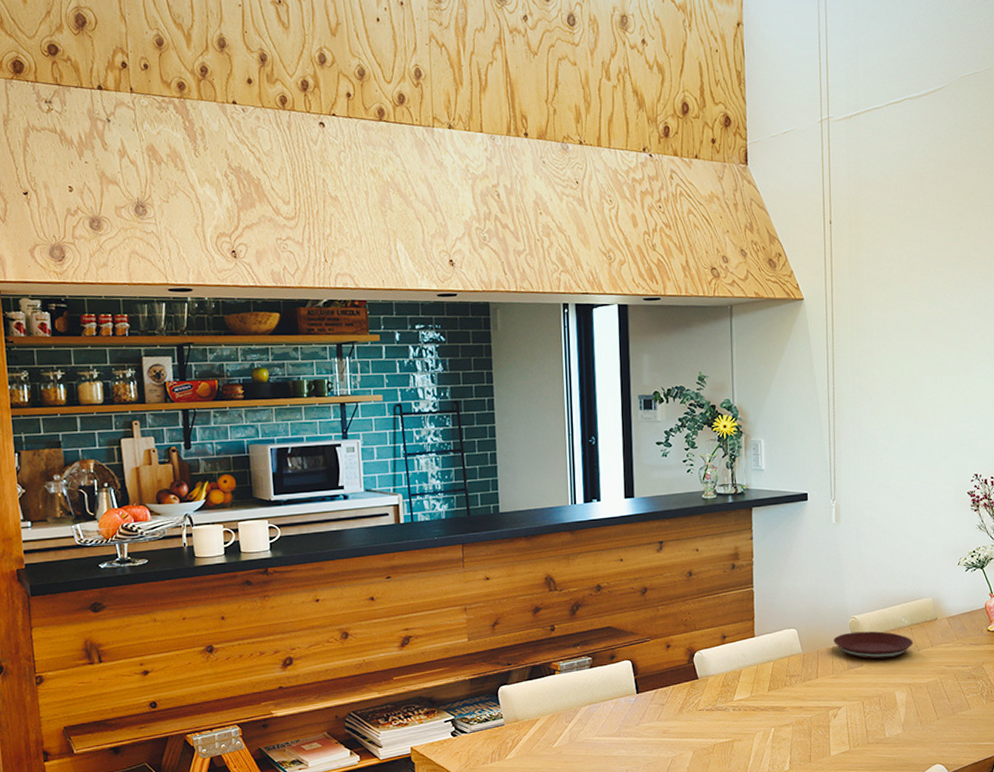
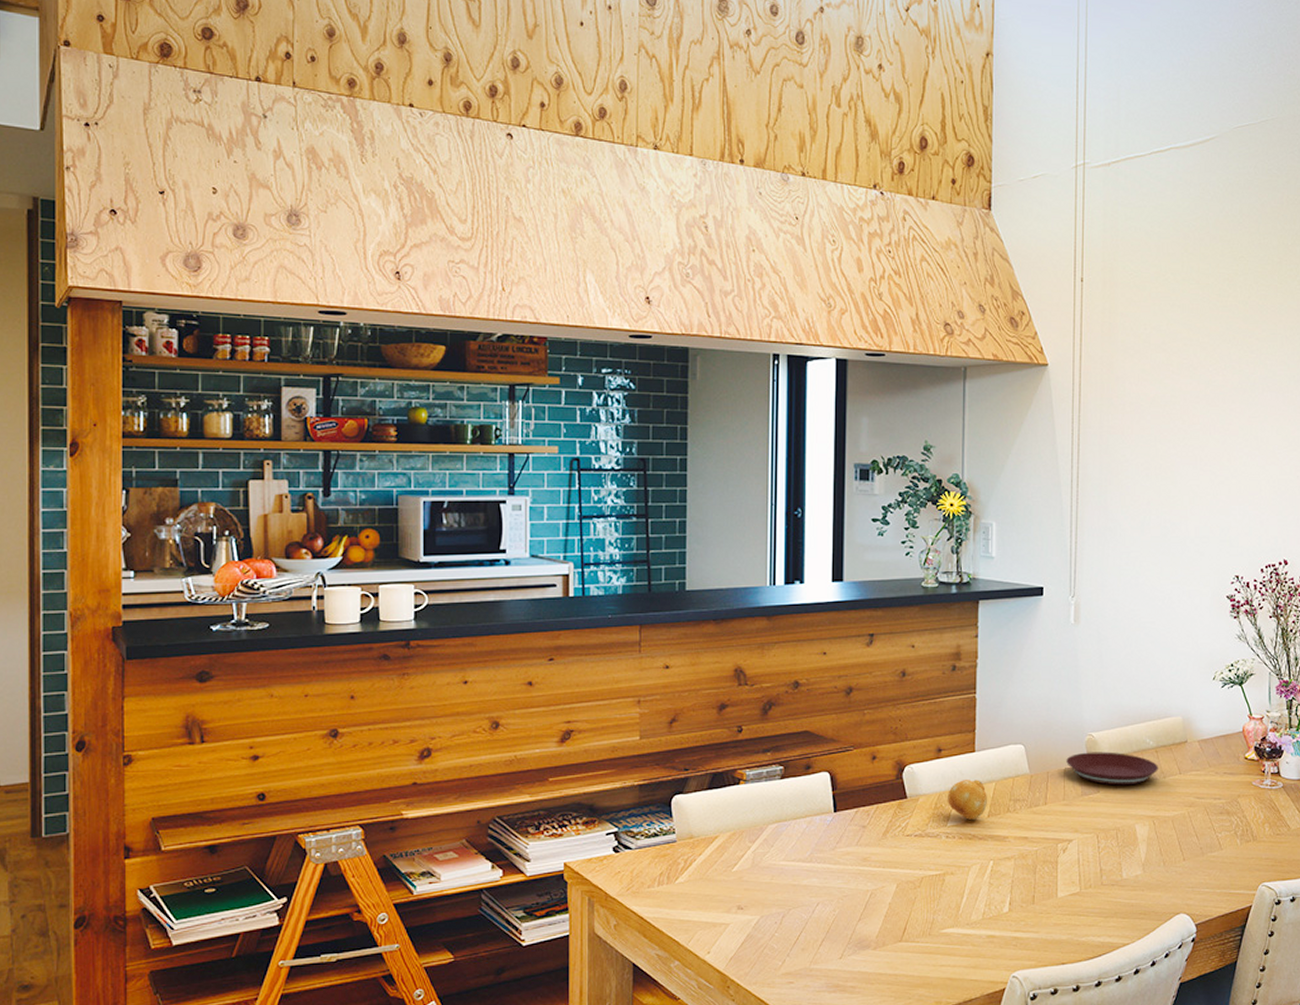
fruit: none [733,660,768,694] -> present [948,780,988,820]

